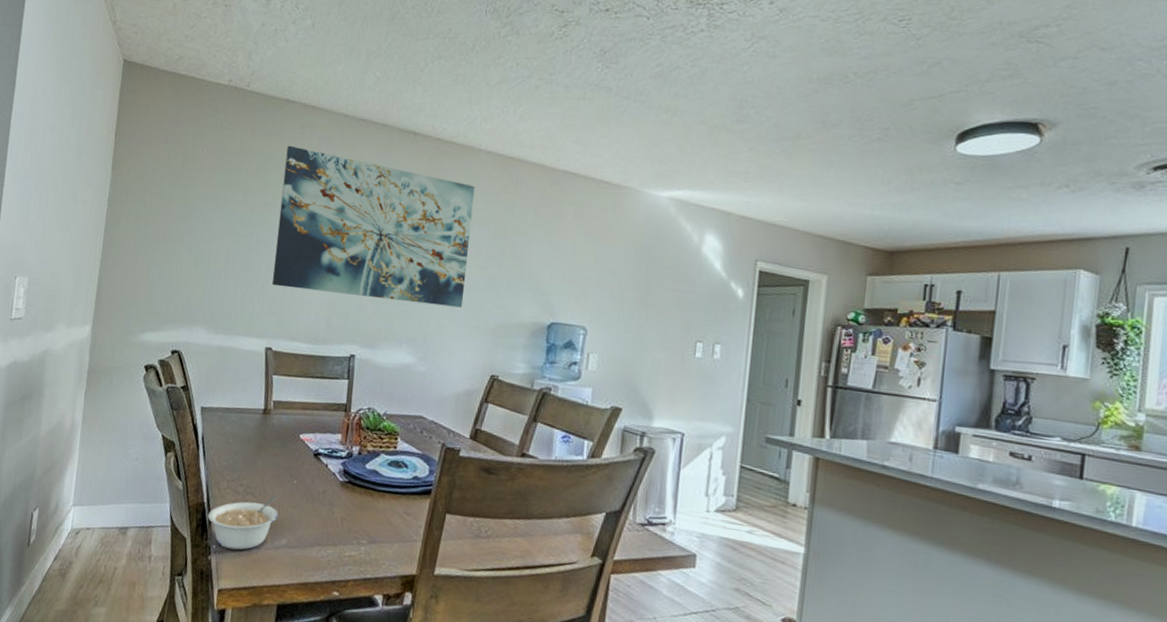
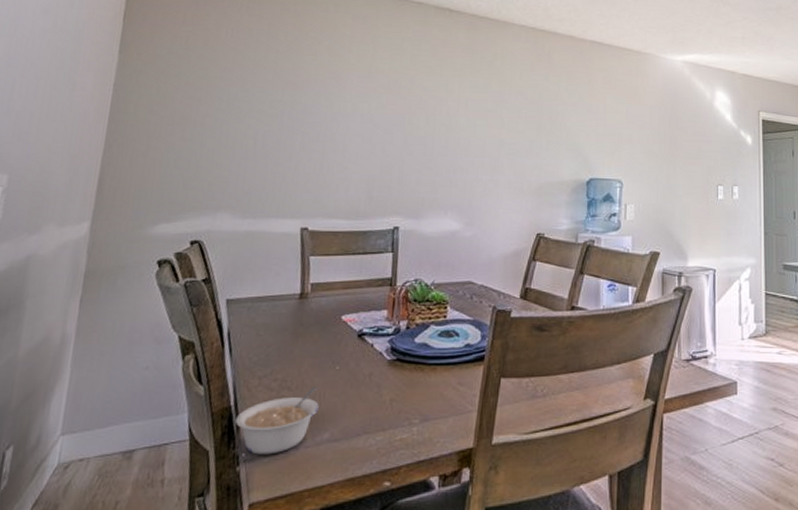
wall art: present [271,145,475,308] -> none [306,24,511,171]

